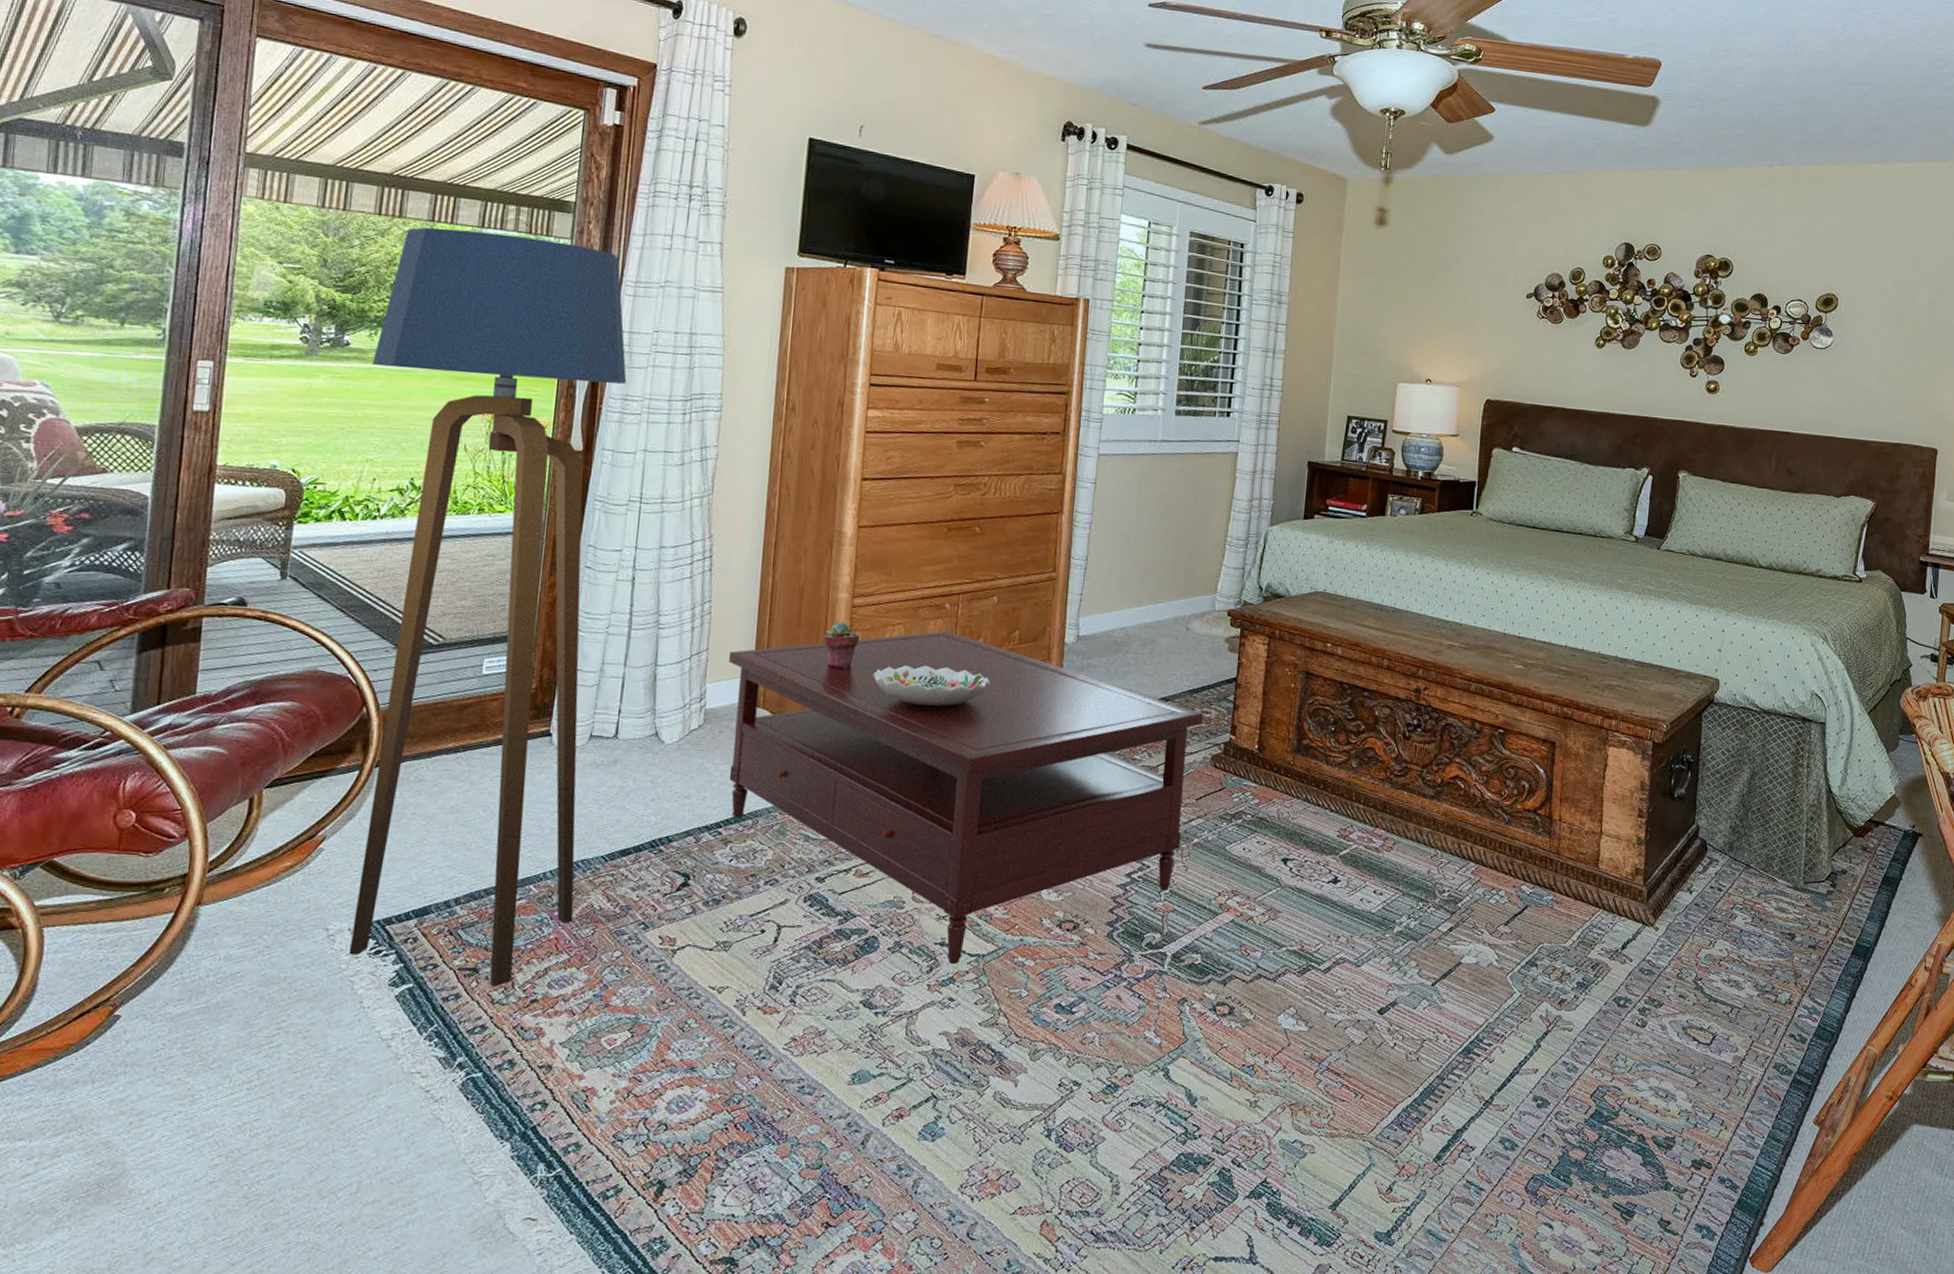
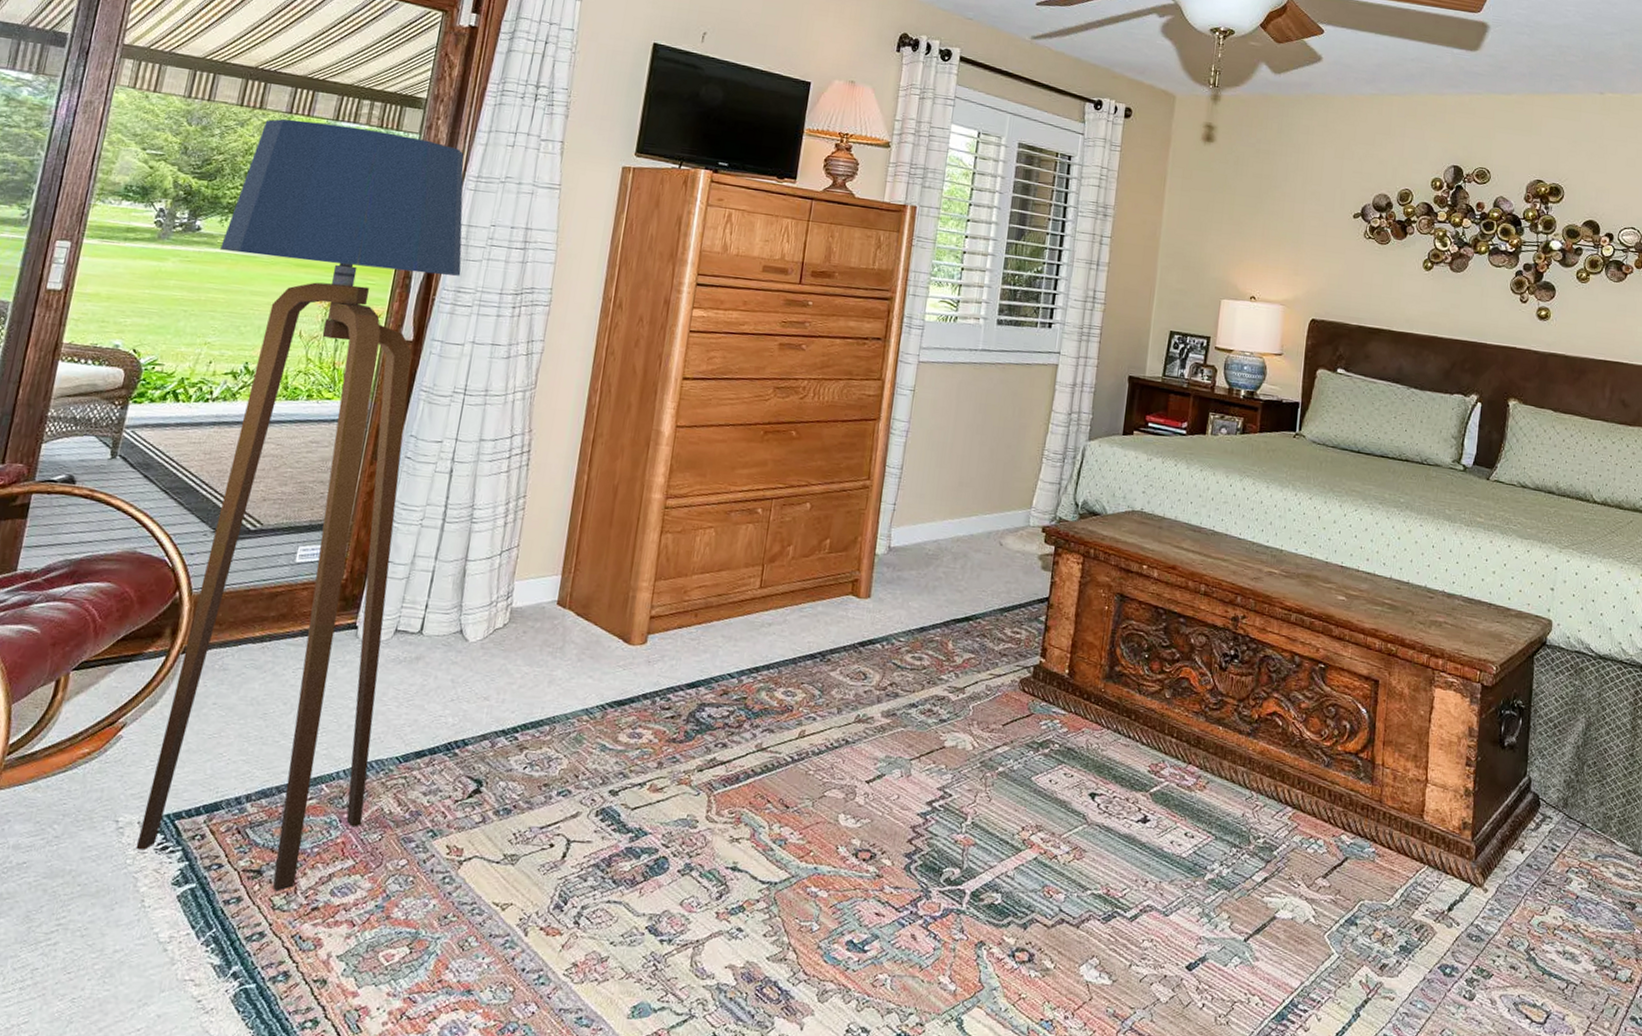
coffee table: present [728,631,1203,965] -> none [529,536,1014,892]
potted succulent: present [823,622,860,668] -> none [634,523,671,571]
decorative bowl: present [873,665,990,707] -> none [681,570,798,615]

